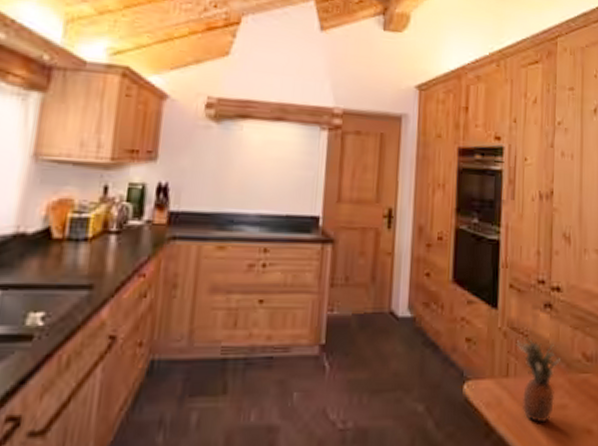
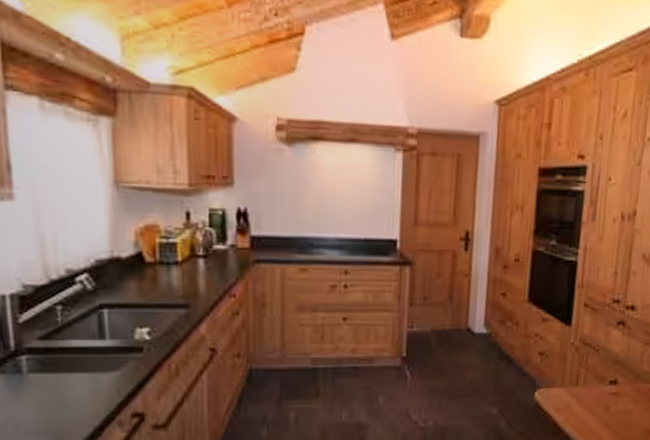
fruit: present [514,336,560,423] -> none [585,351,629,425]

